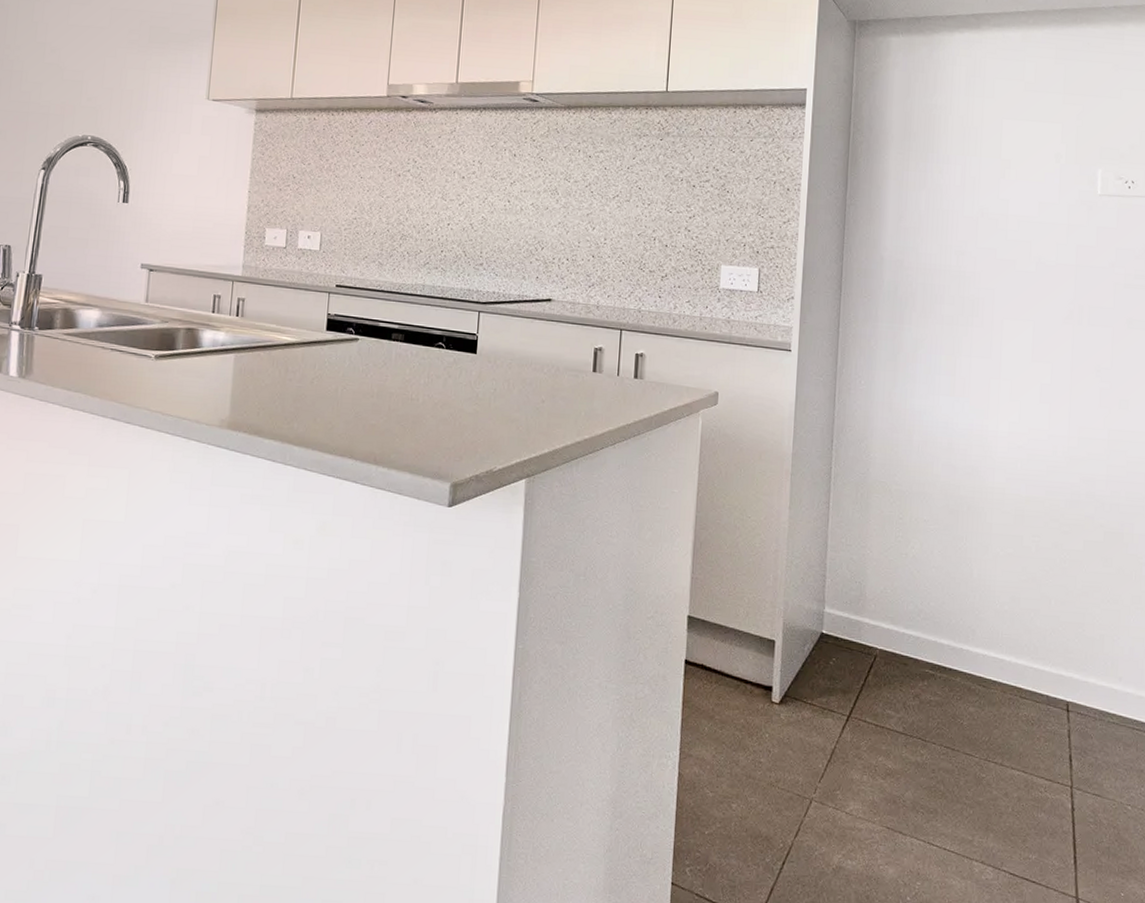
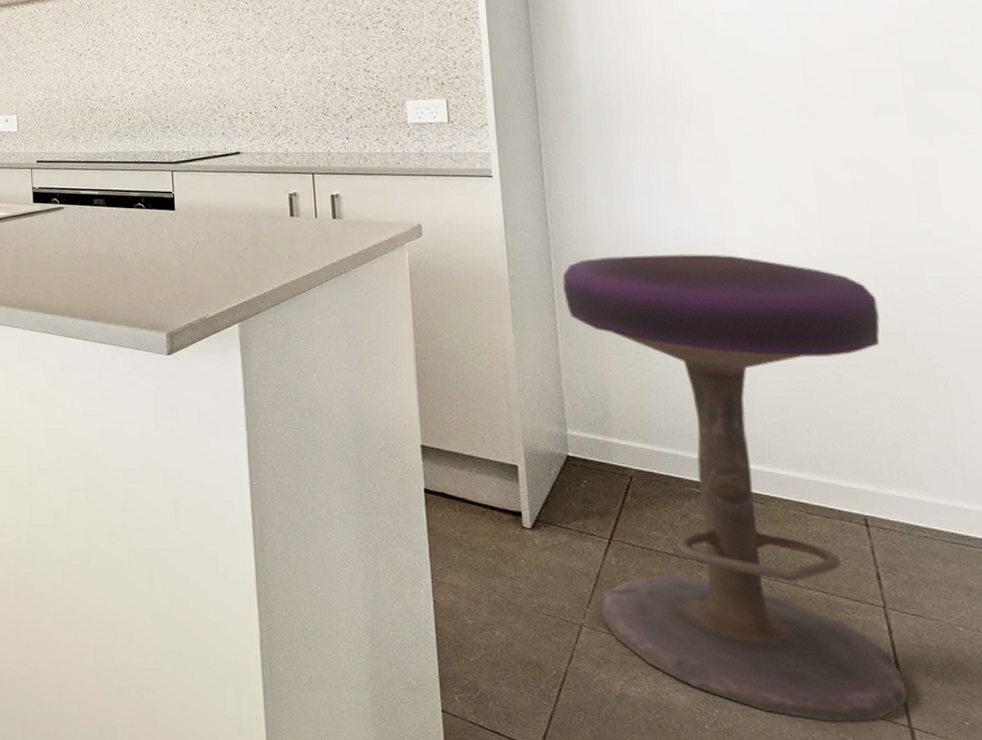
stool: none [830,440,1105,894] -> present [562,254,908,723]

